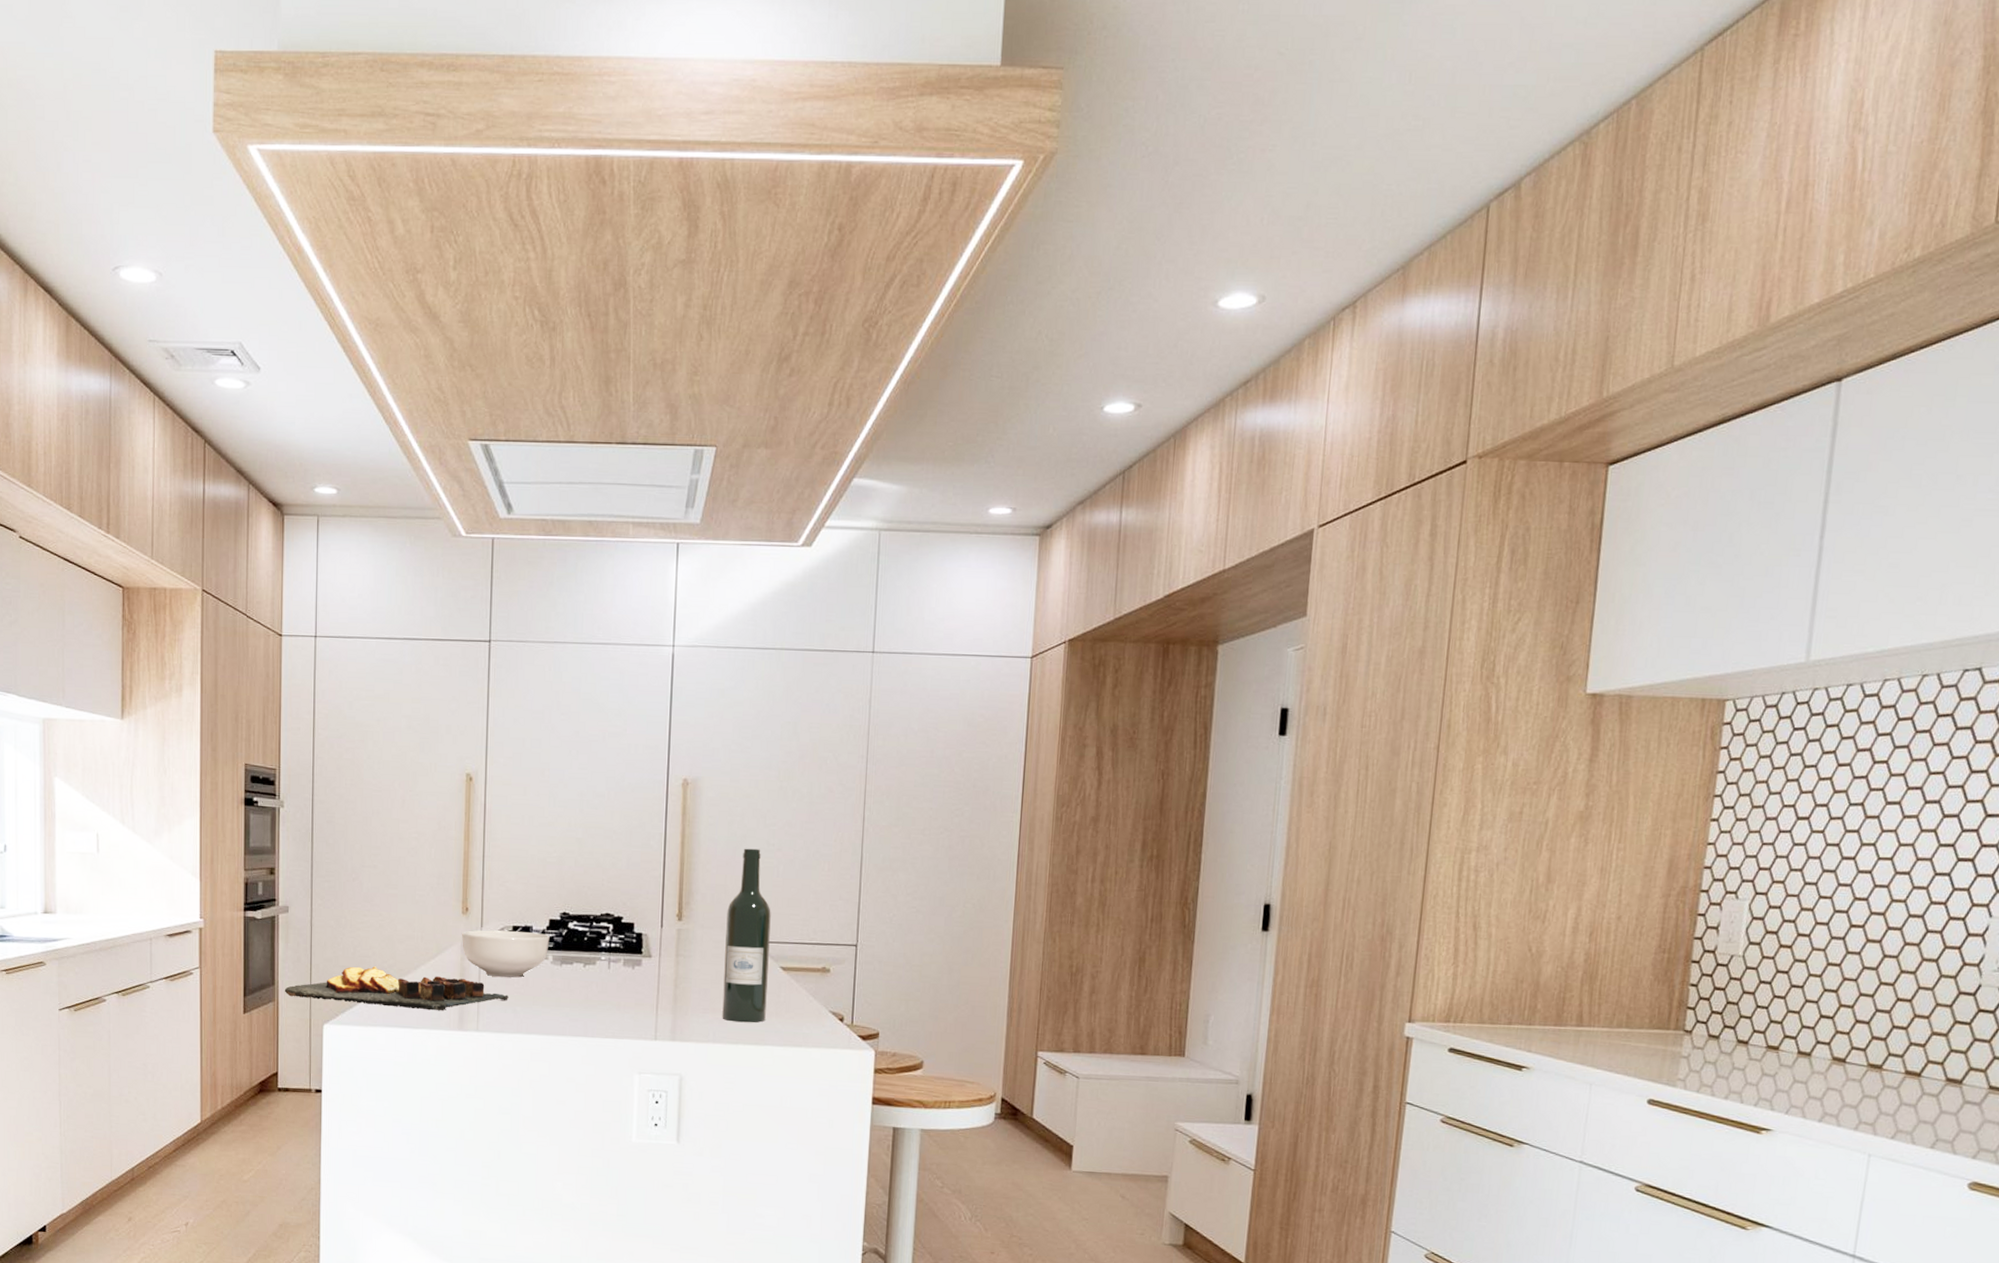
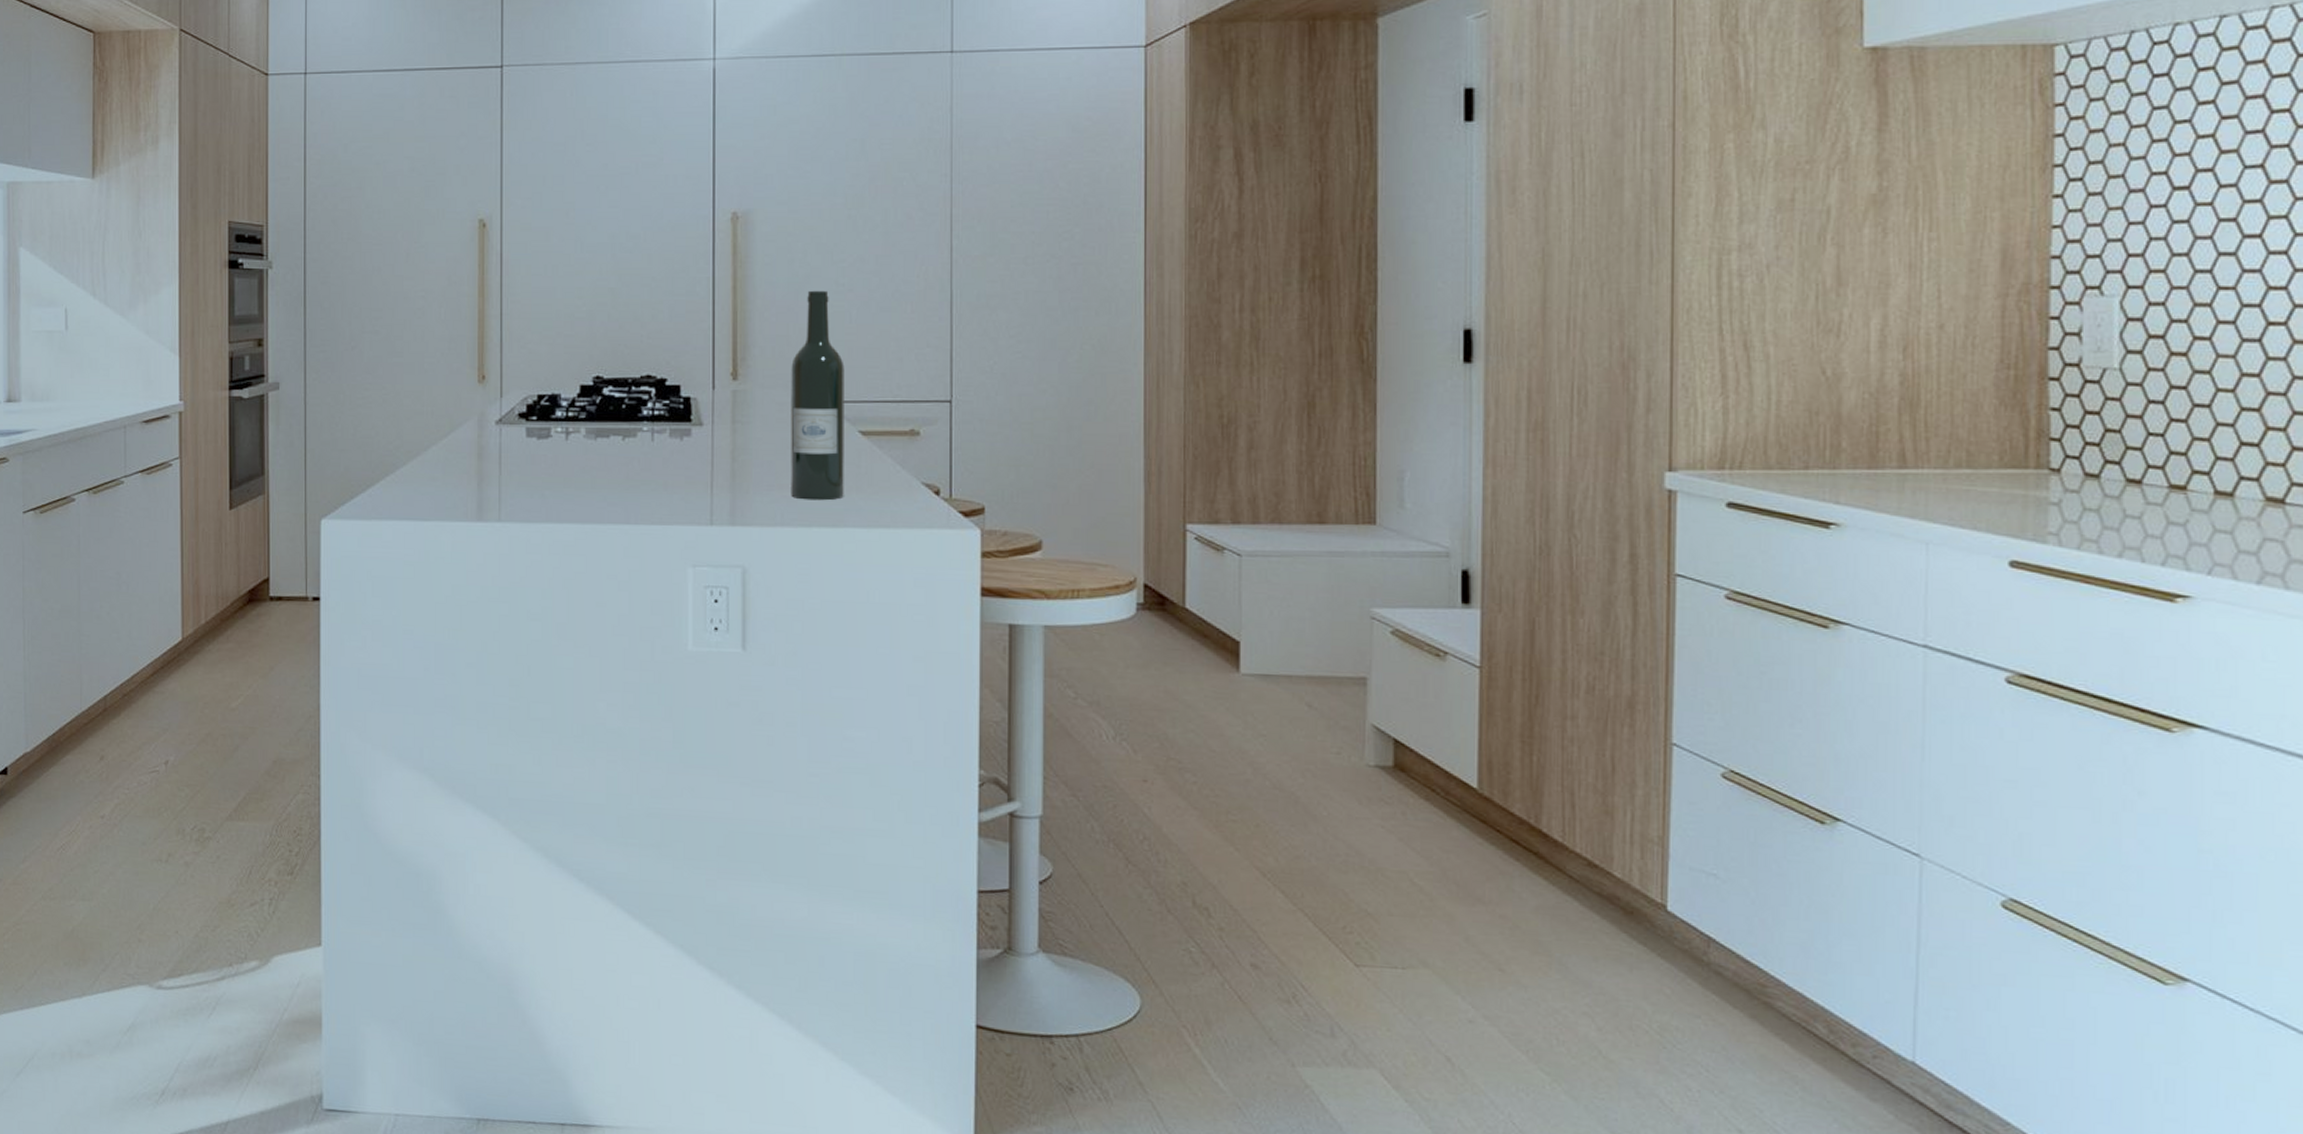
food platter: present [284,966,509,1011] -> none [275,449,535,499]
bowl: present [461,930,550,978] -> none [477,400,581,456]

